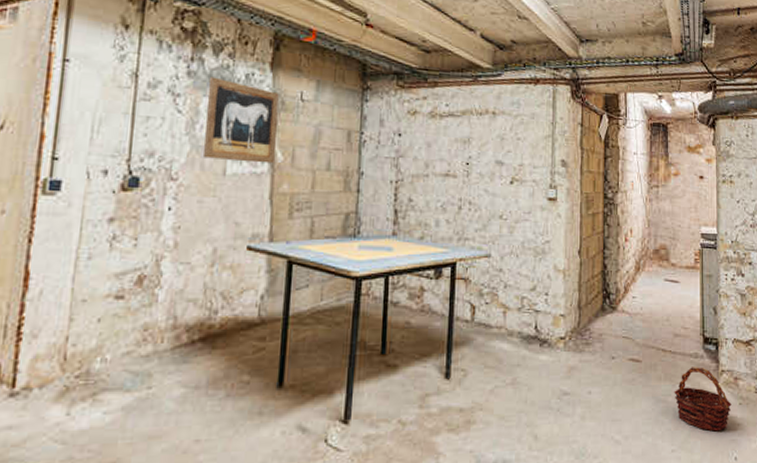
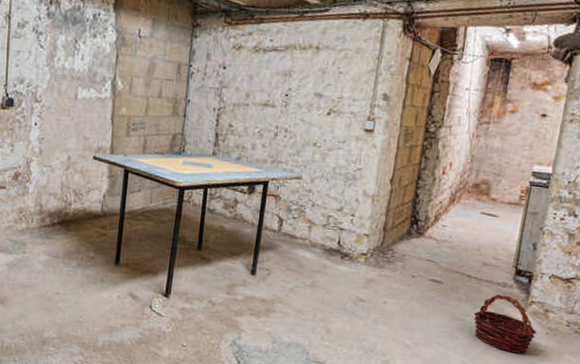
wall art: present [204,76,279,164] -> none [60,17,120,91]

